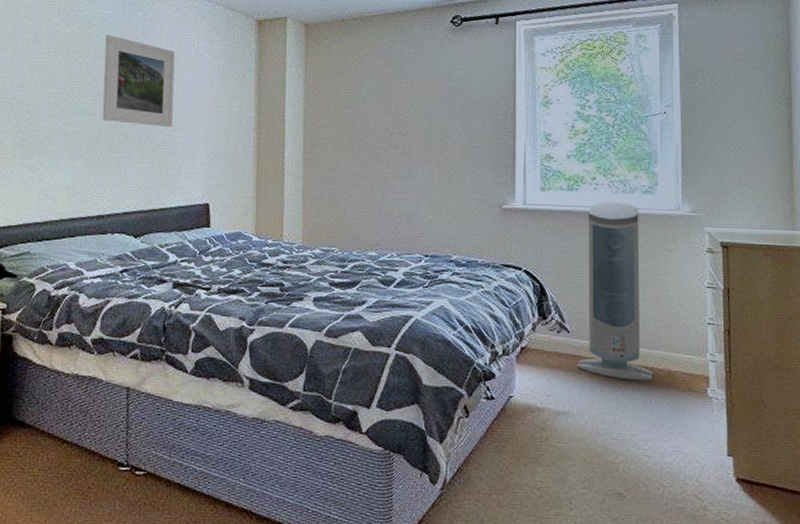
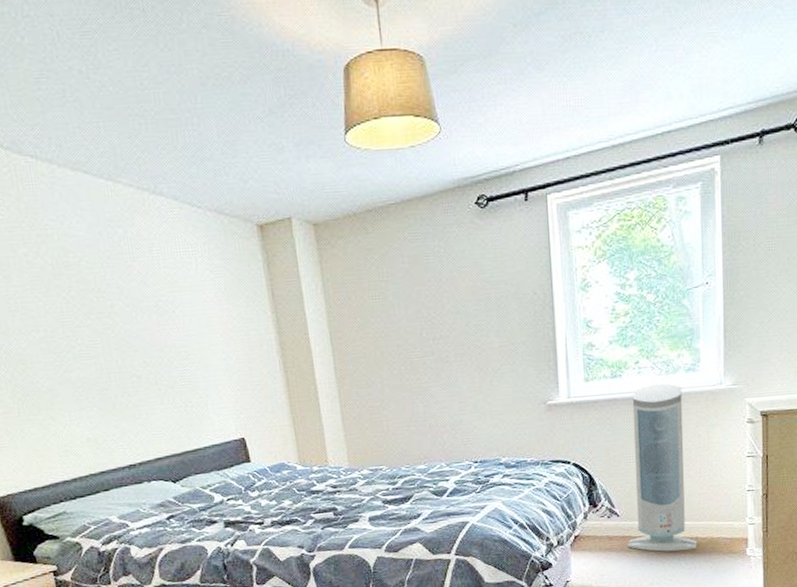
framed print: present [102,35,175,127] -> none [87,261,188,363]

